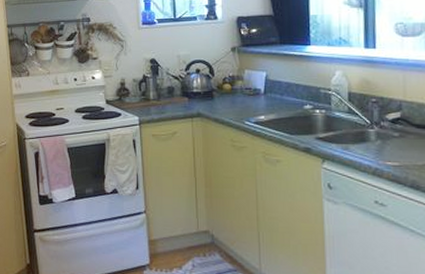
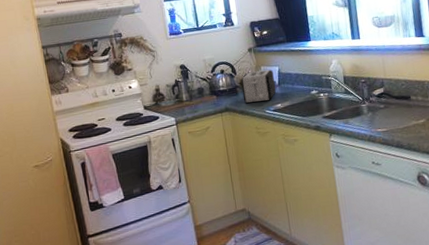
toaster: none [219,74,260,111] -> present [240,69,276,103]

